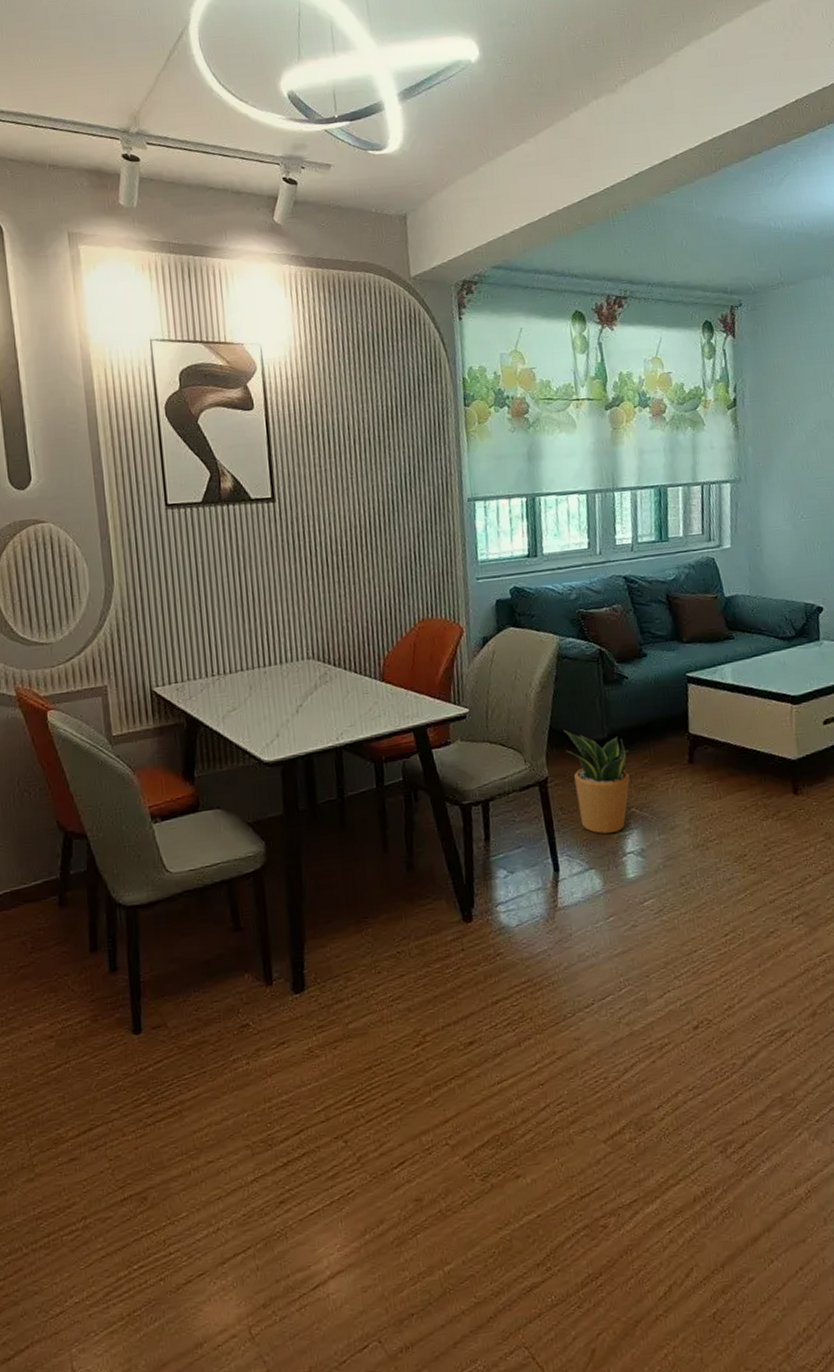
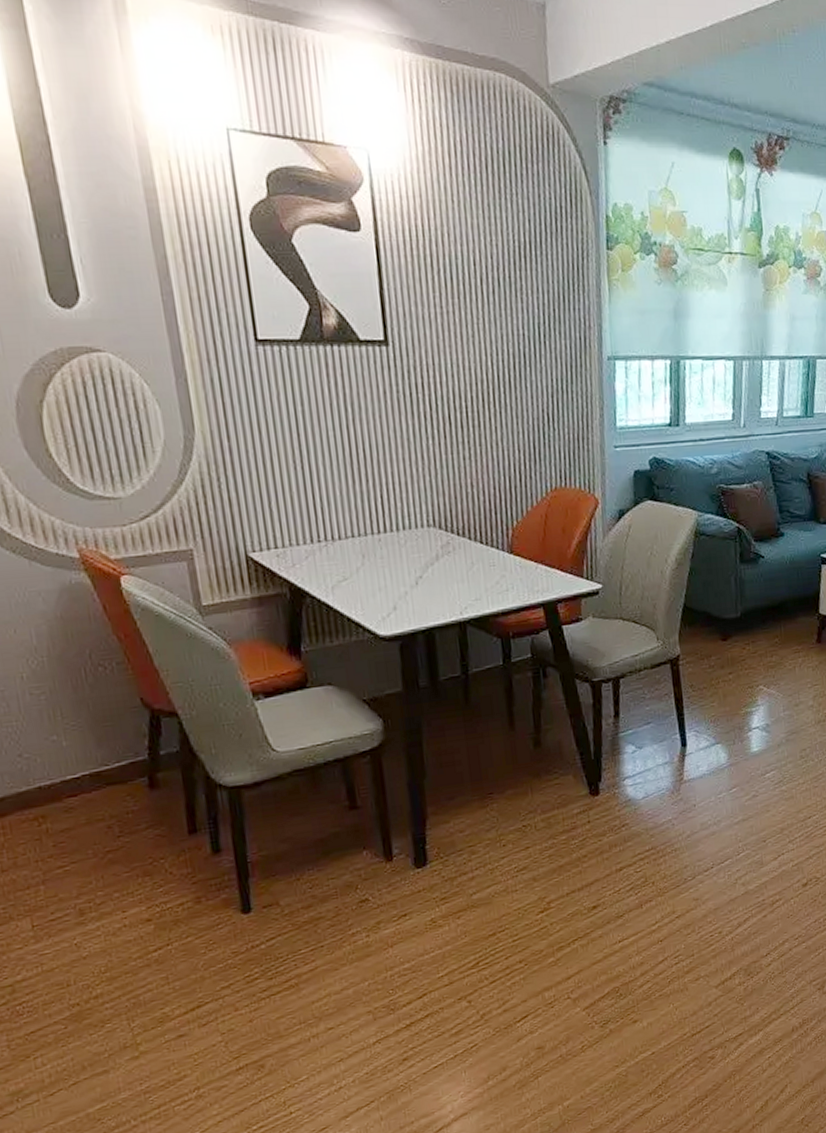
potted plant: present [563,730,630,834] -> none [697,608,761,711]

